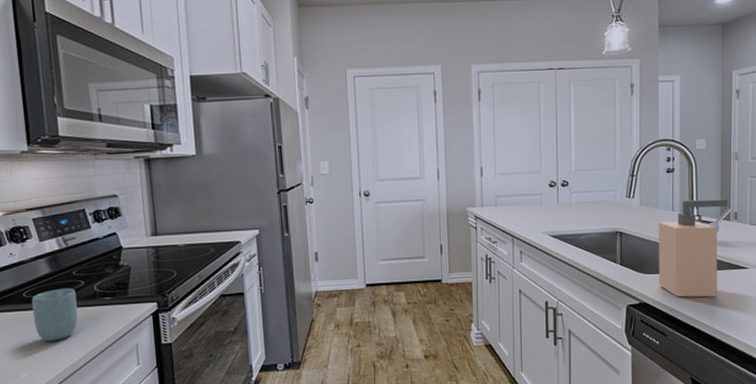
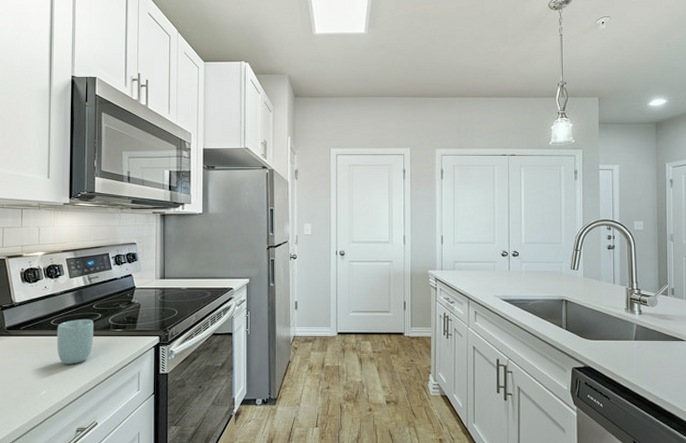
soap dispenser: present [659,199,728,298] -> none [601,274,666,365]

